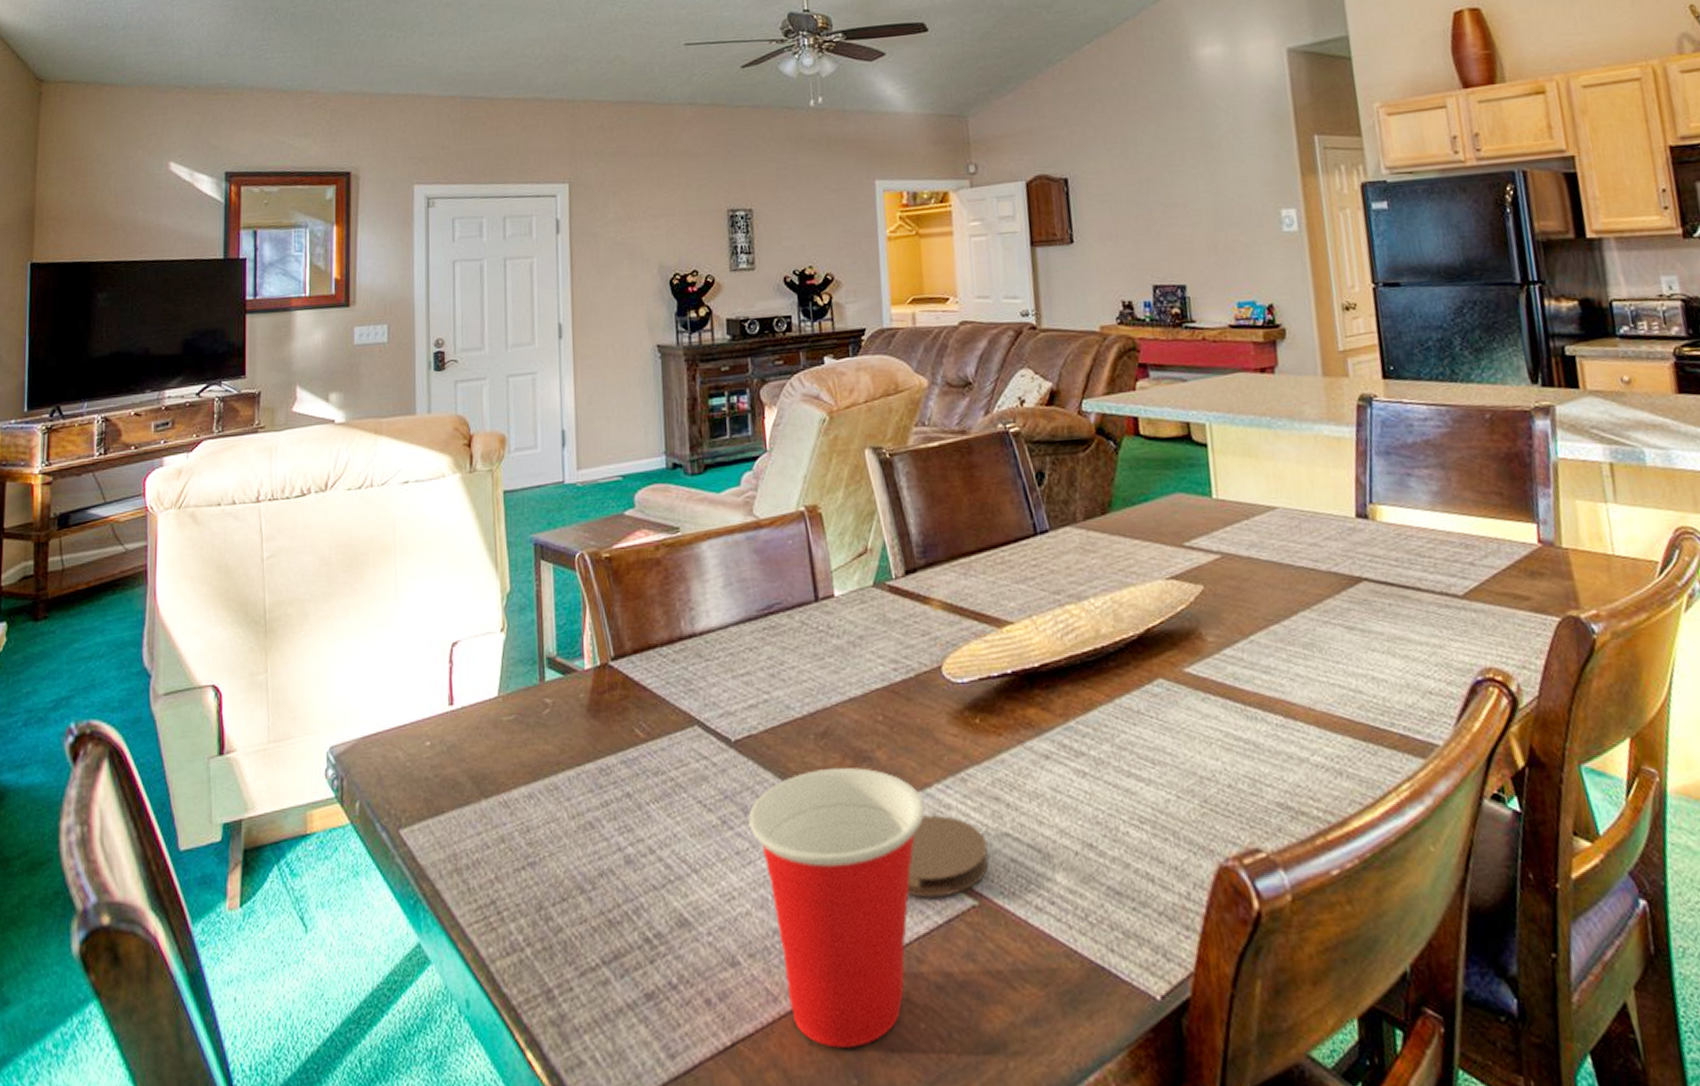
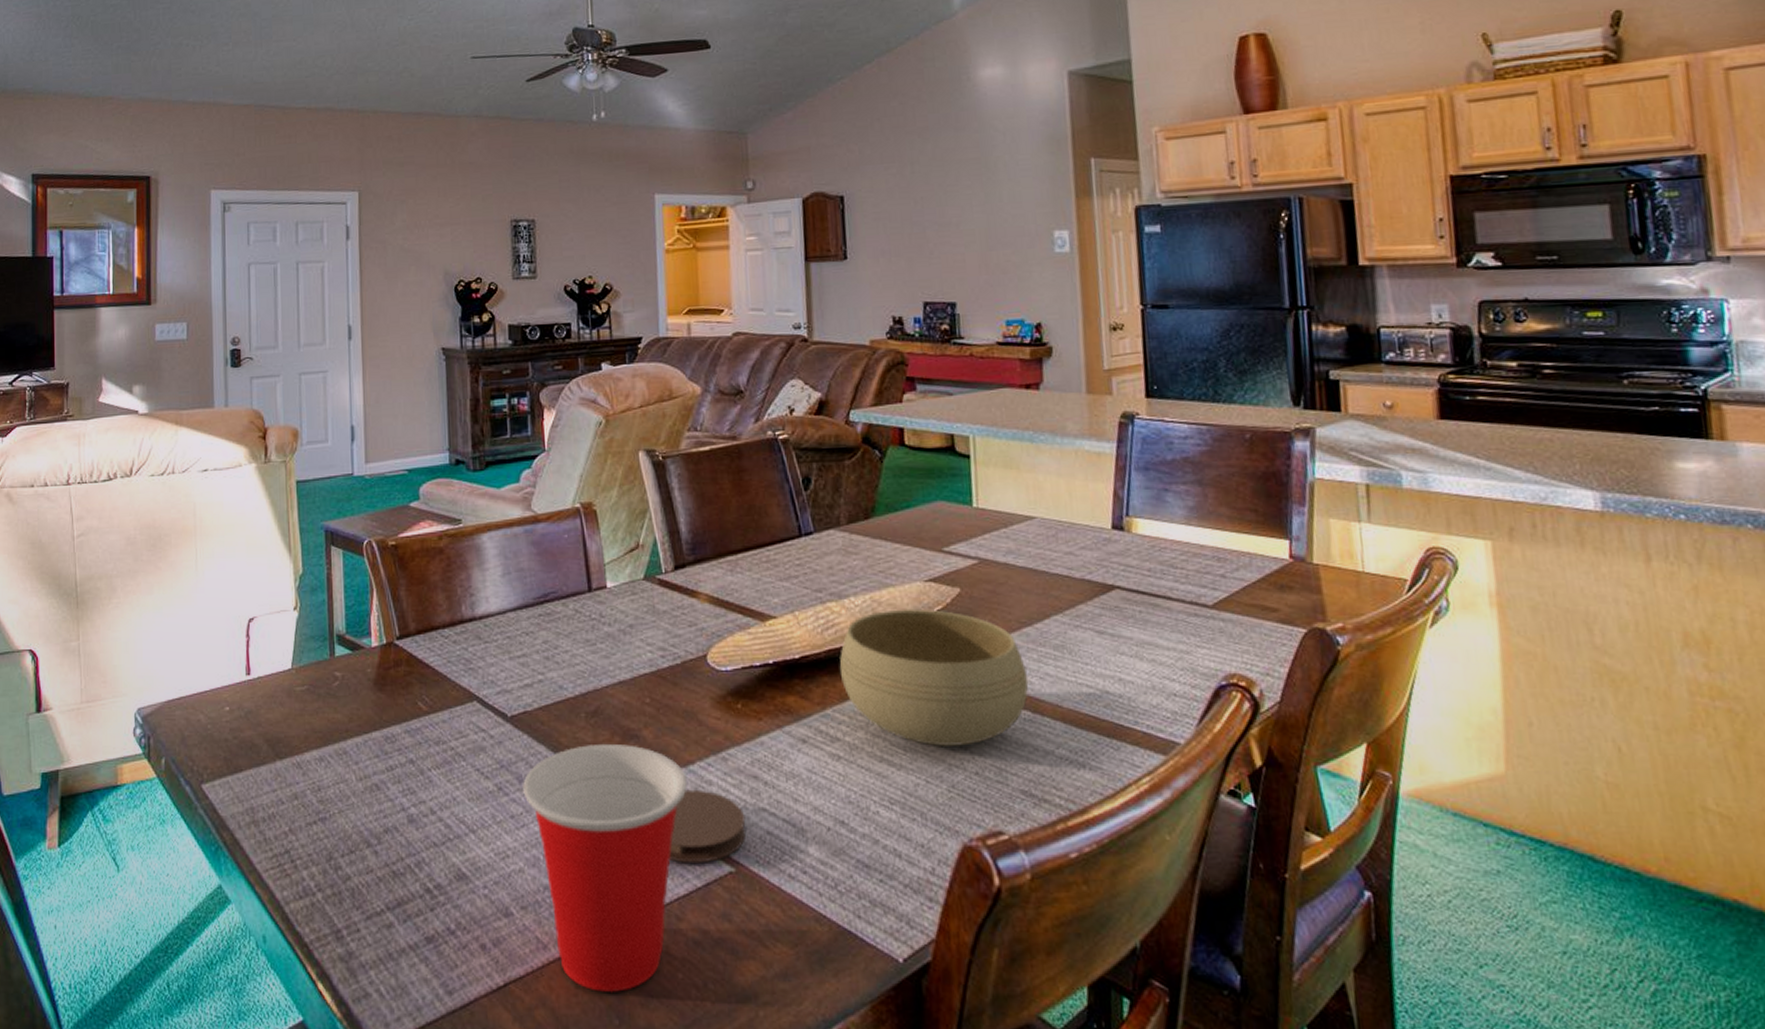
bowl: none [1081,609,1279,759] -> present [839,609,1029,748]

